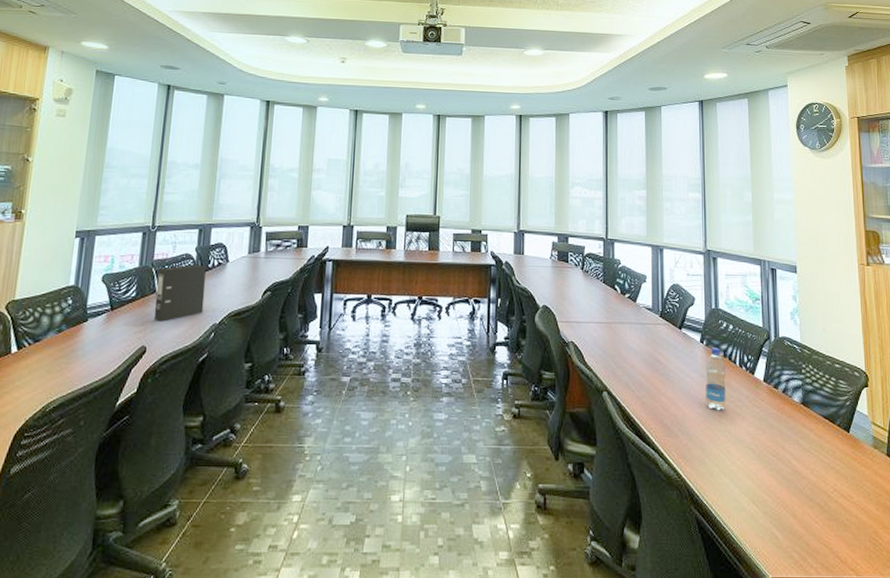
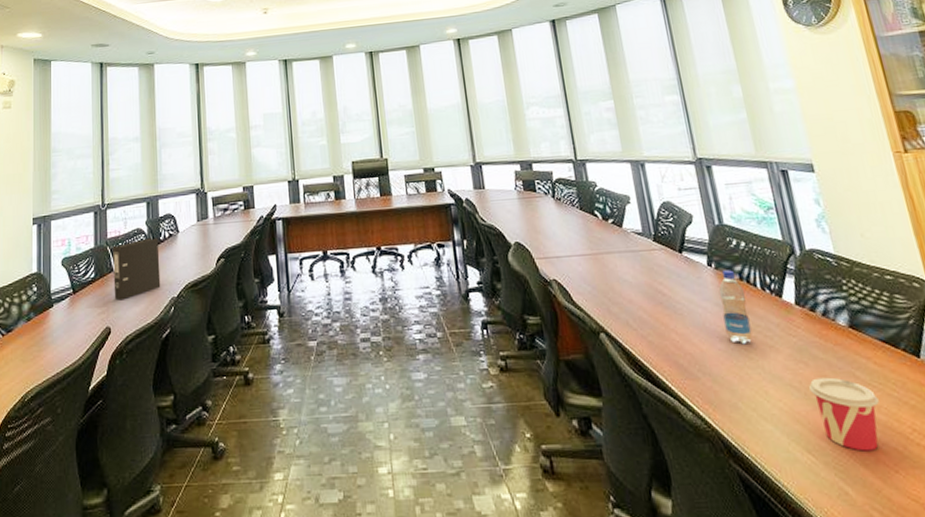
cup: none [762,443,813,505] -> present [808,377,879,452]

